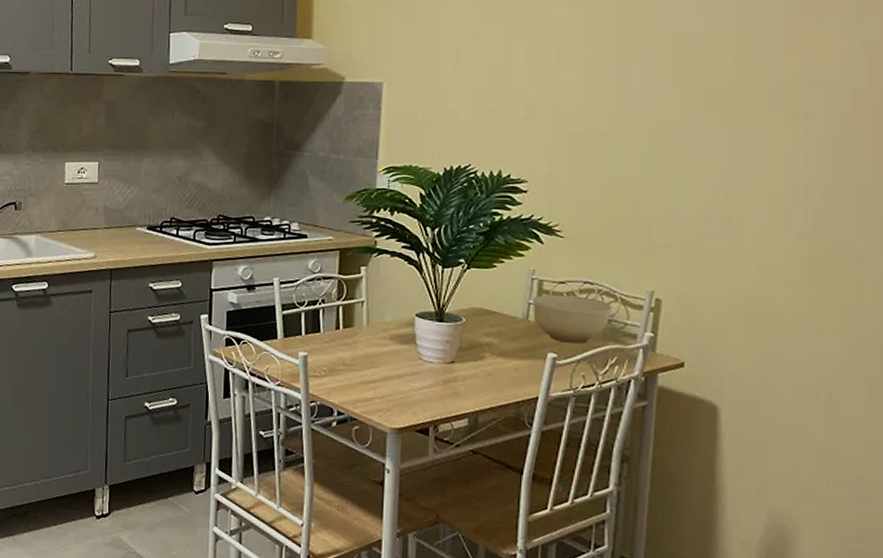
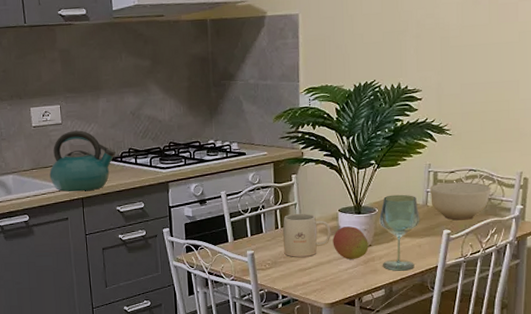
kettle: none [77,192,156,262] -> present [49,130,116,192]
mug: none [343,312,405,367] -> present [282,213,331,257]
fruit: none [405,335,451,377] -> present [332,226,369,259]
wine glass: none [466,302,519,399] -> present [379,194,420,271]

